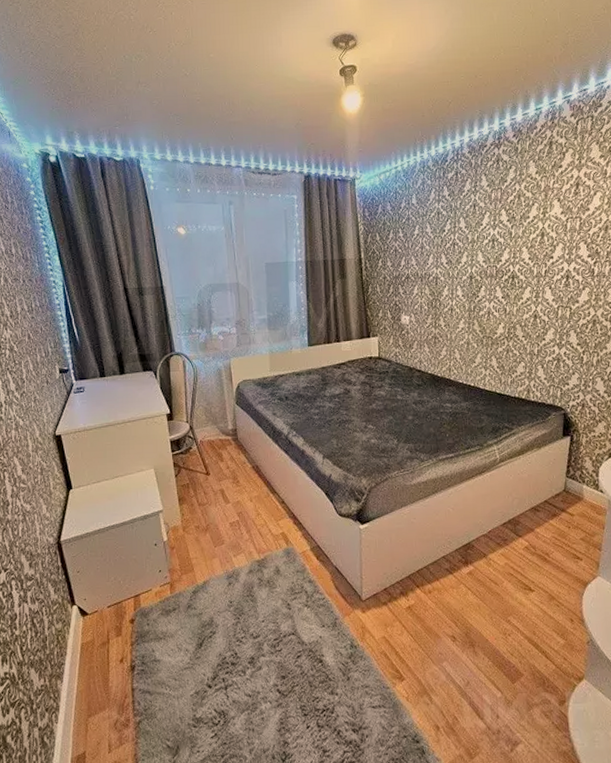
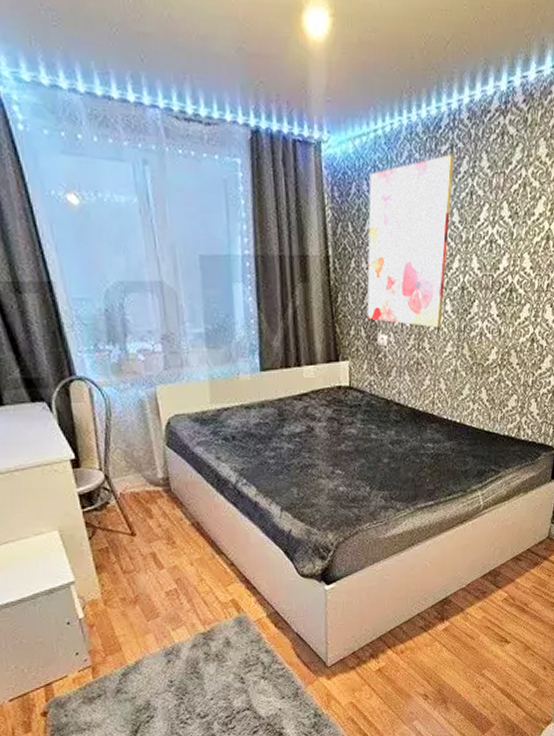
wall art: none [392,179,459,309] -> present [367,154,455,328]

